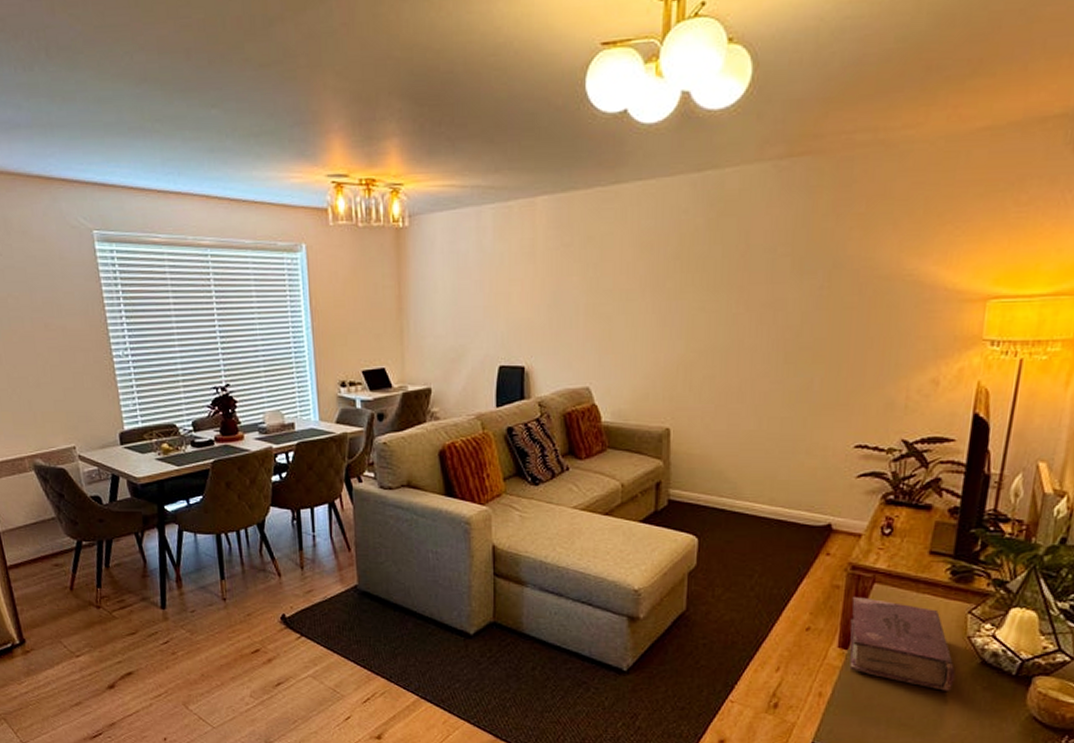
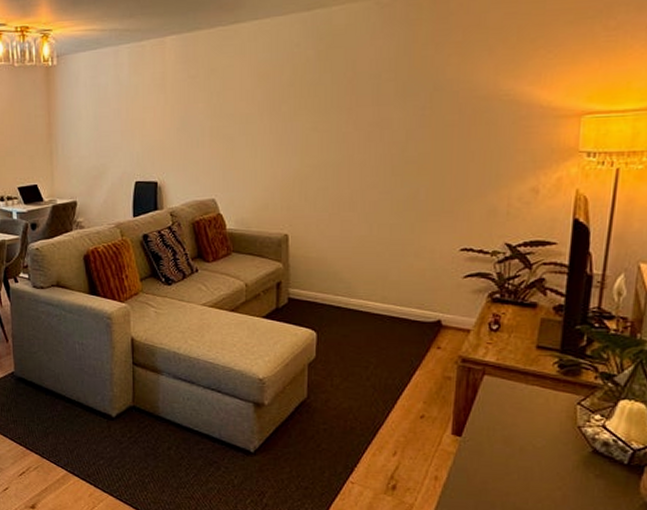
book: present [849,597,956,691] -> none [462,388,568,478]

